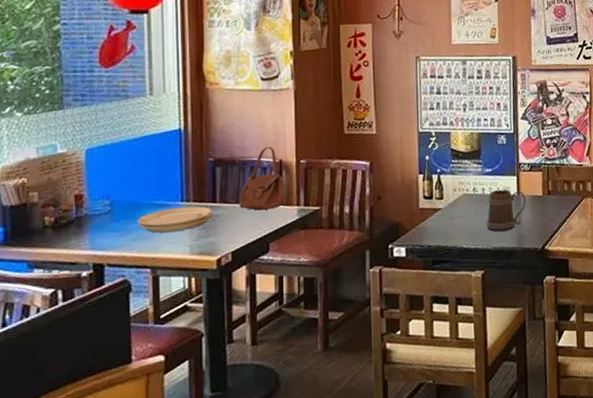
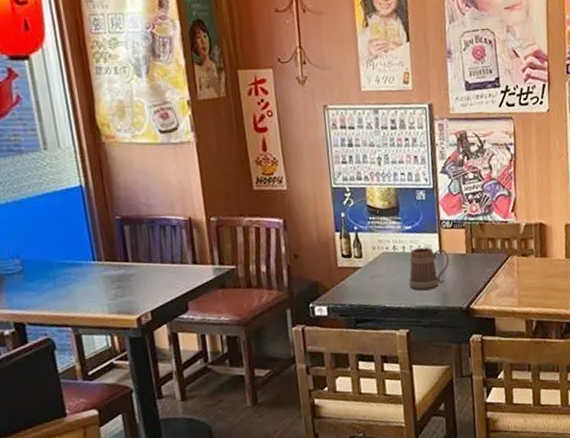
plate: present [137,206,213,233] -> none [51,265,128,293]
handbag: present [239,146,286,211] -> none [151,203,199,270]

